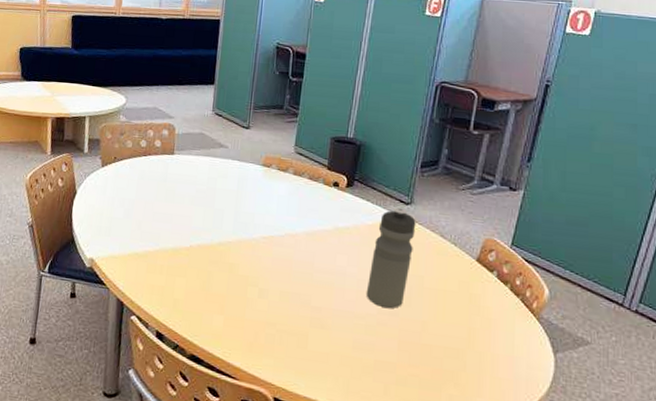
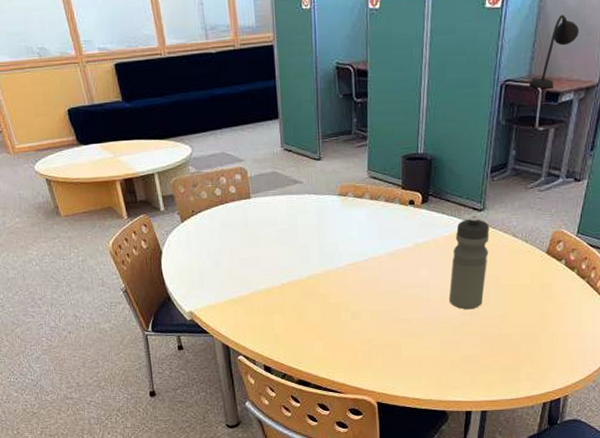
desk lamp: none [466,30,517,96] -> present [530,14,579,89]

